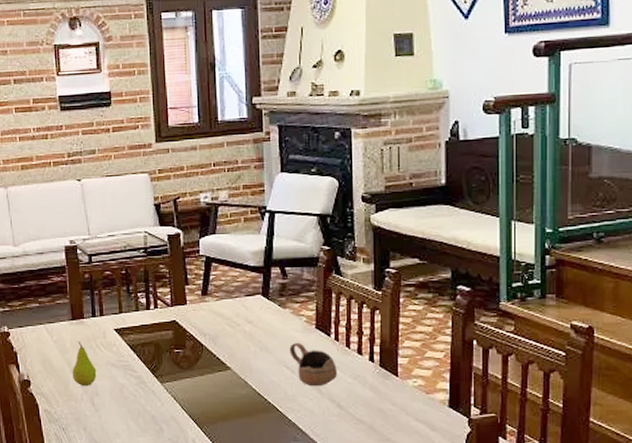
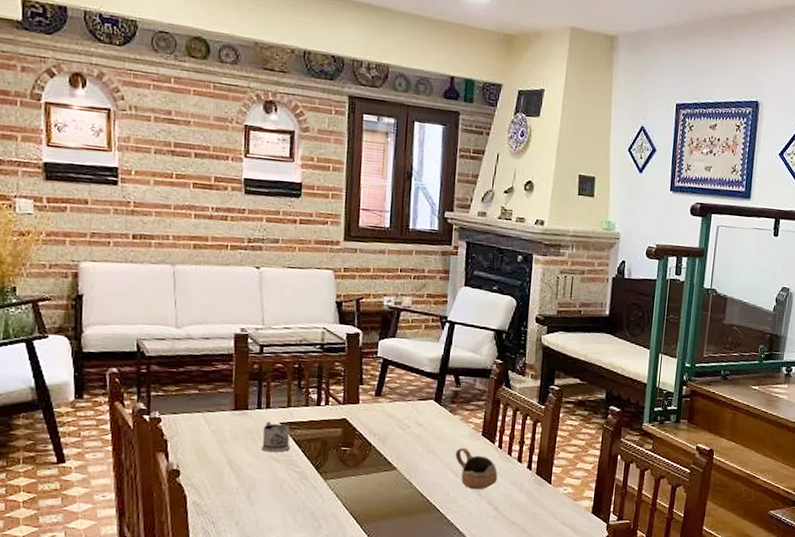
fruit: present [73,341,97,387] -> none [229,432,257,480]
tea glass holder: none [99,329,126,359] -> present [262,422,290,453]

